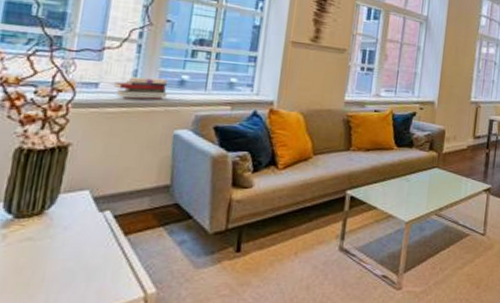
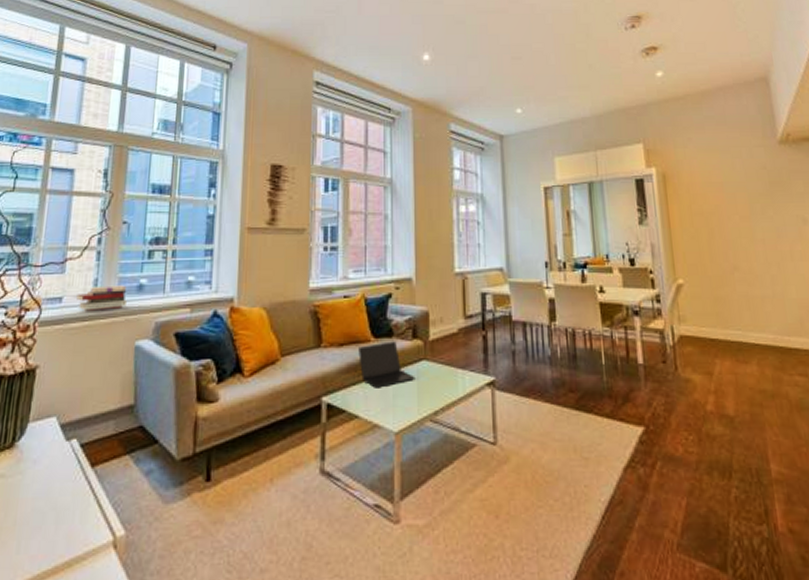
laptop: none [382,150,428,187] -> present [358,341,415,388]

